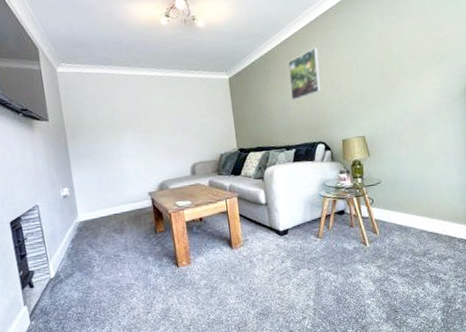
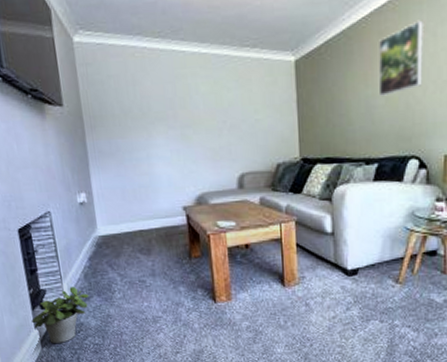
potted plant: none [21,265,72,317] -> present [32,286,89,343]

